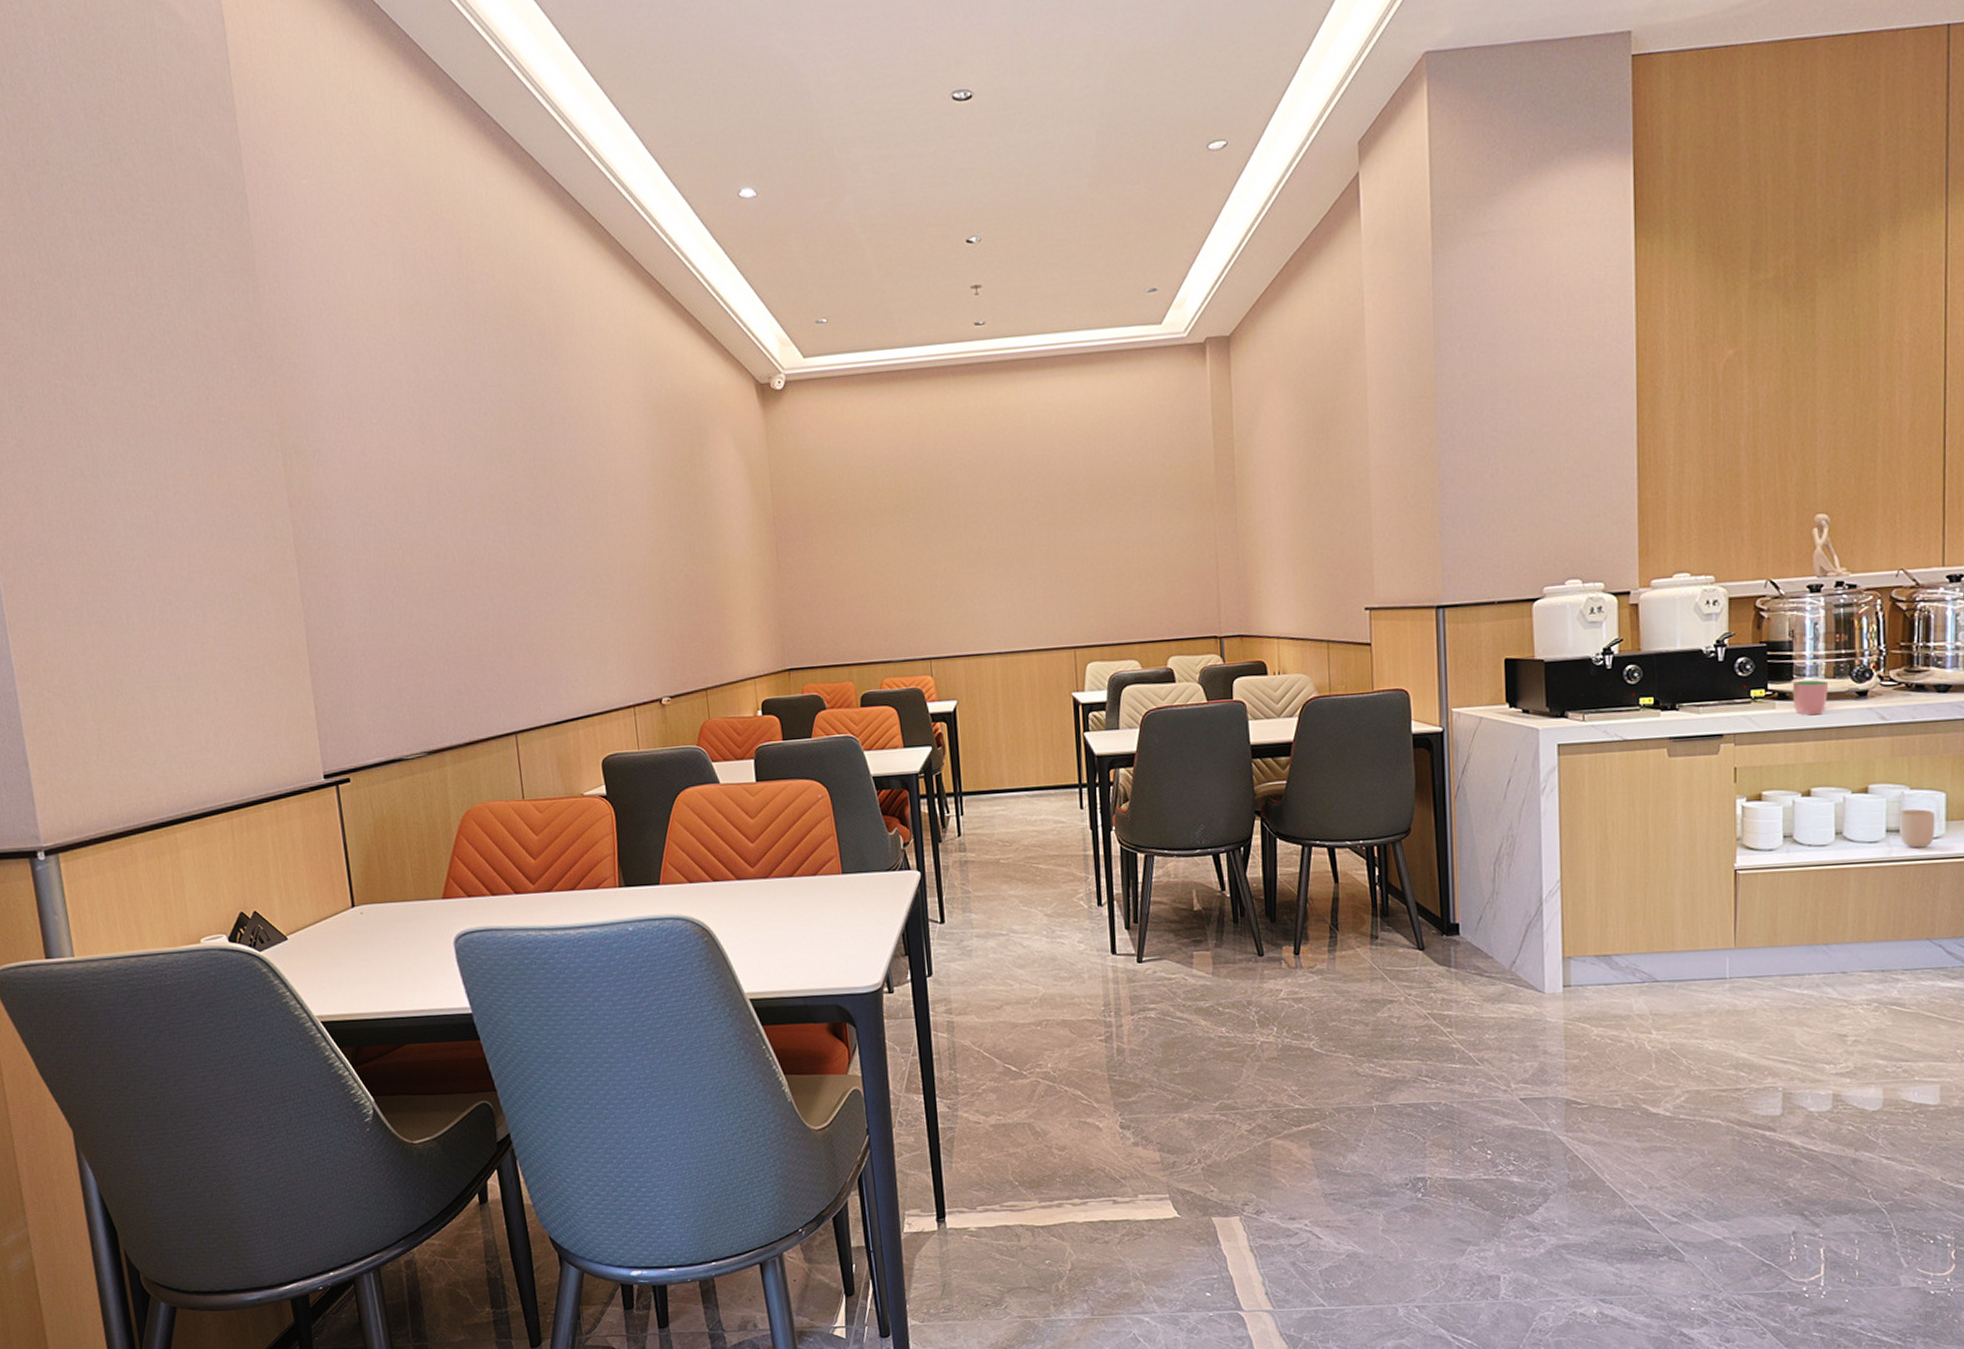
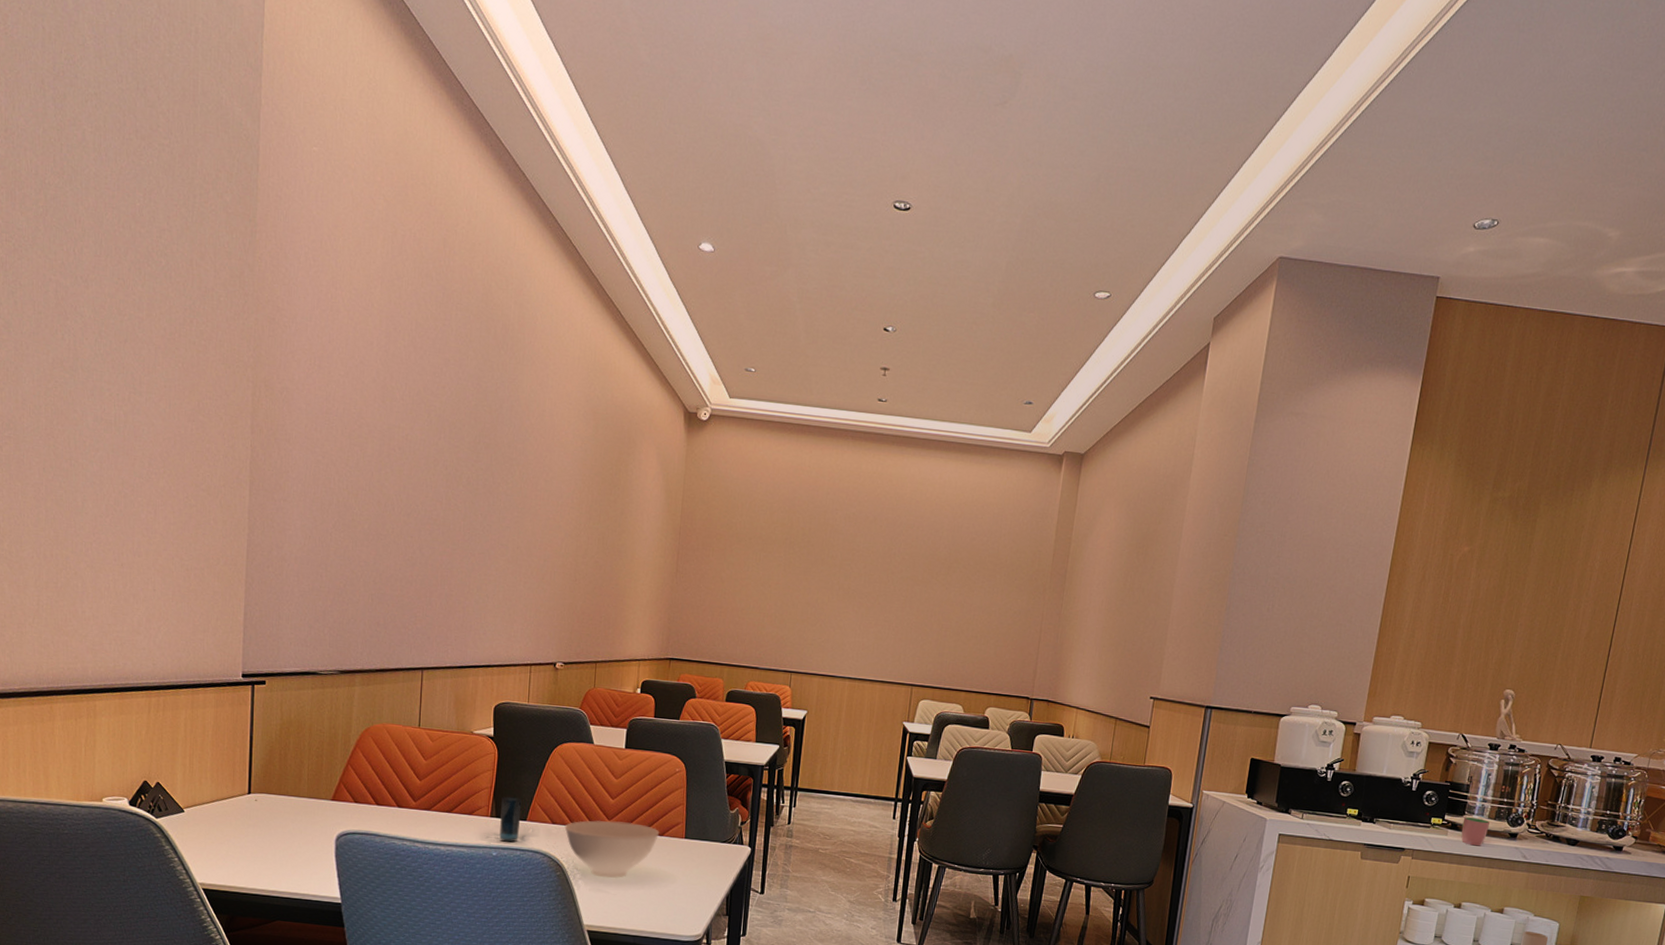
cup: none [628,859,654,912] -> present [499,796,522,842]
bowl: none [703,866,813,936] -> present [564,820,660,878]

